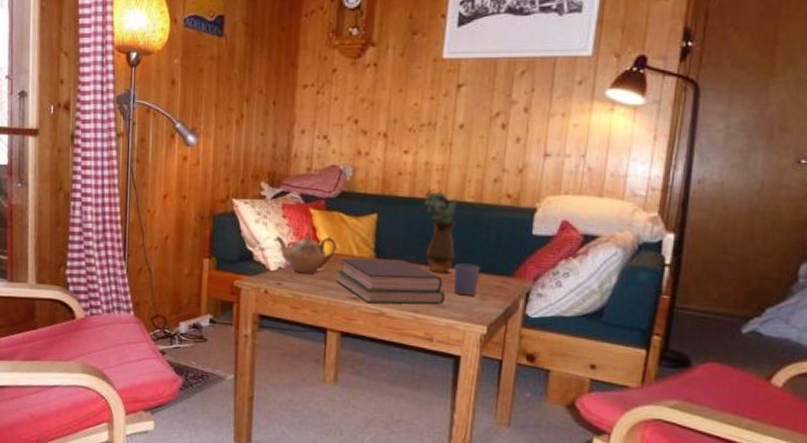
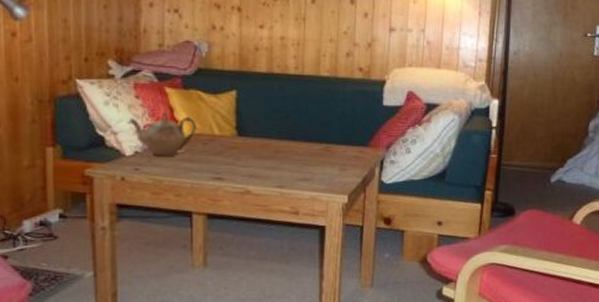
book: present [336,257,446,305] -> none [198,136,308,183]
vase: present [425,187,458,273] -> none [283,62,316,148]
mug: present [453,263,480,296] -> none [315,136,339,168]

